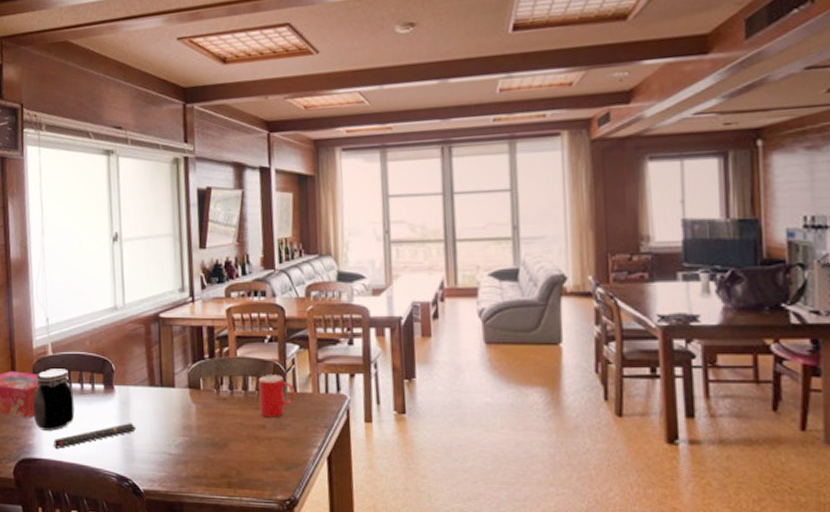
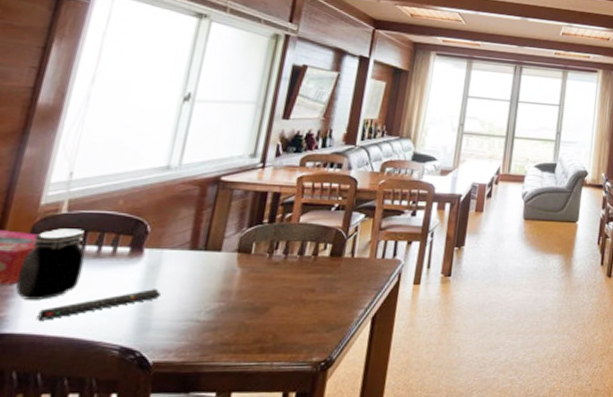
cup: present [258,375,295,418] -> none [312,241,353,281]

